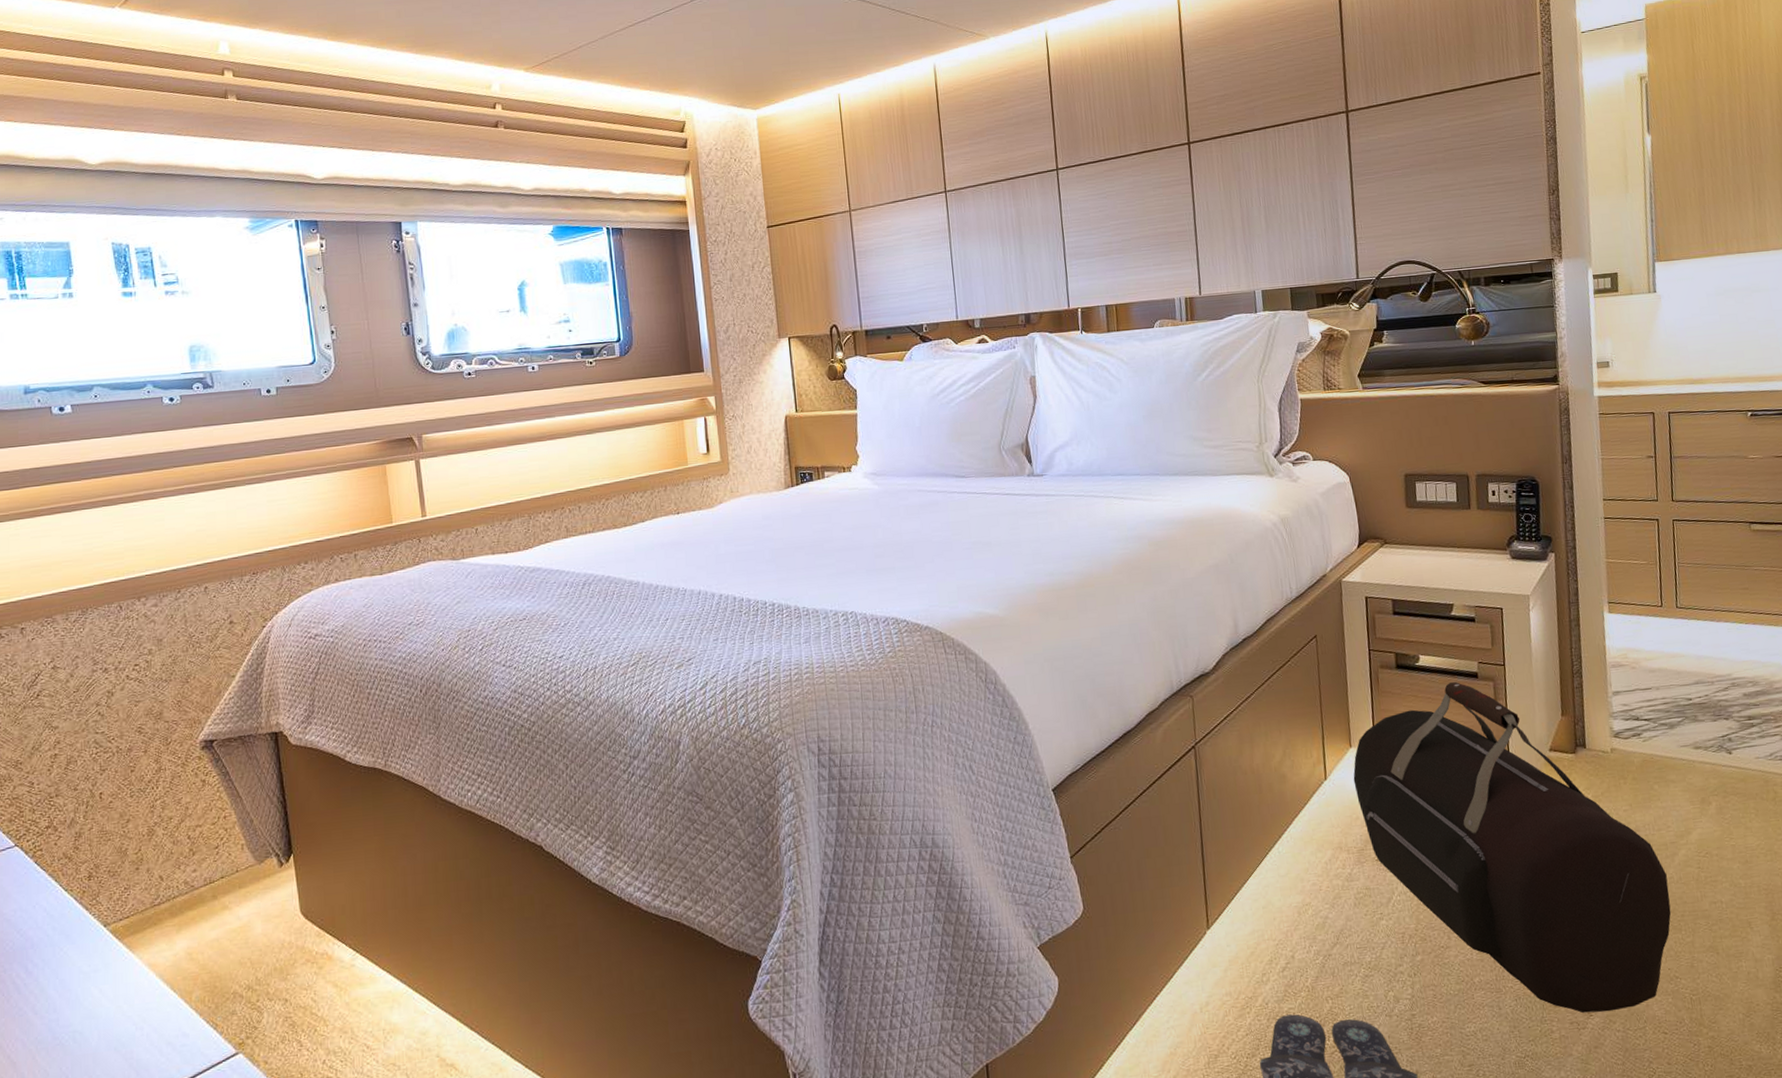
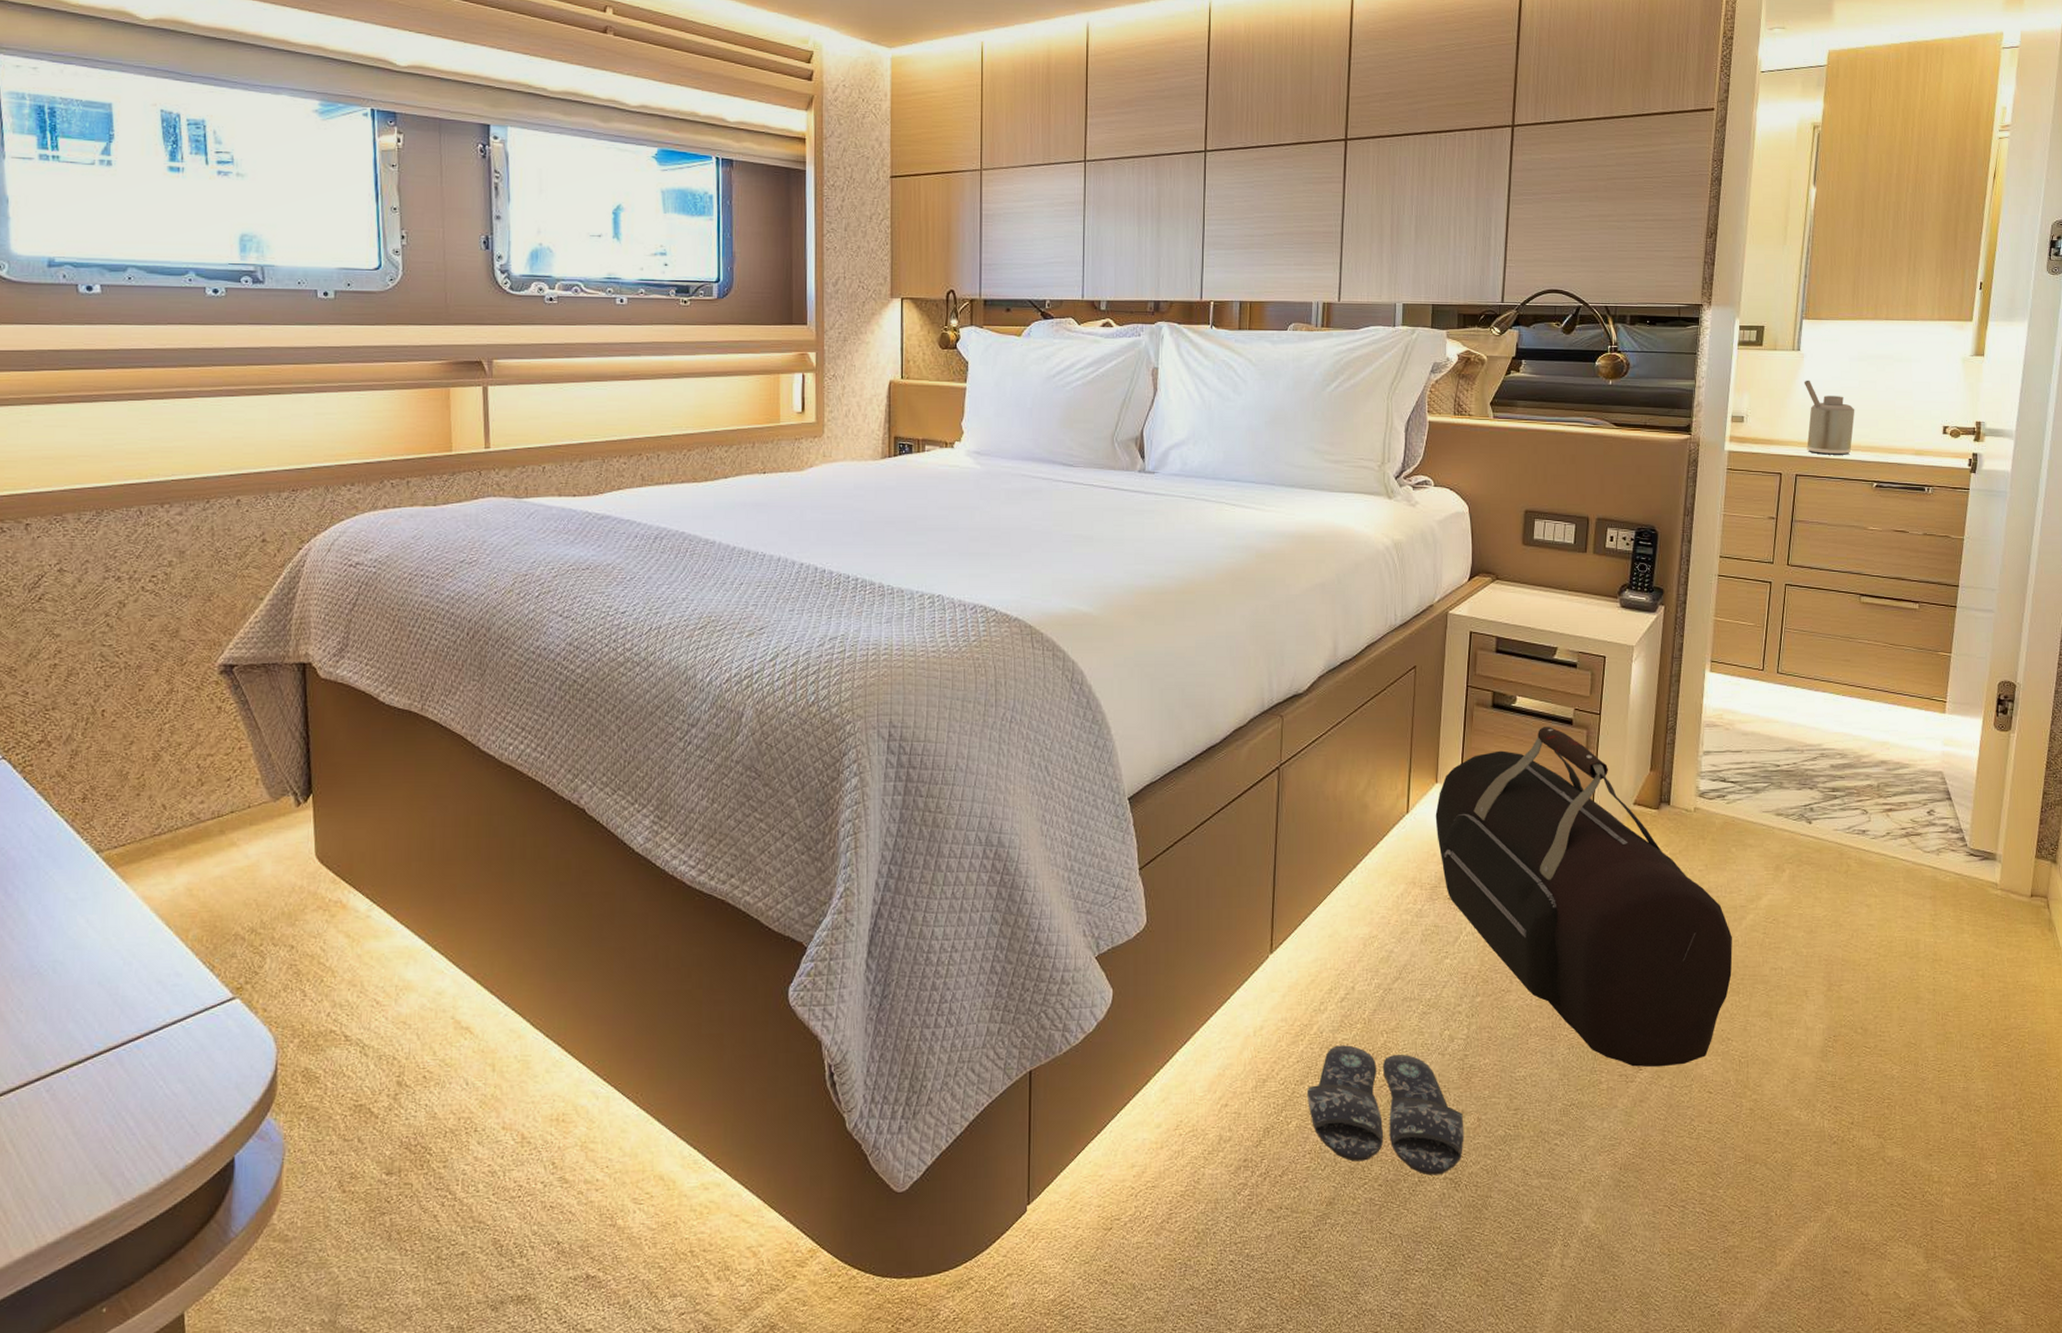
soap dispenser: none [1664,319,1721,390] -> present [1803,380,1855,455]

